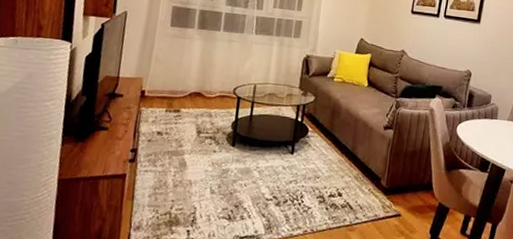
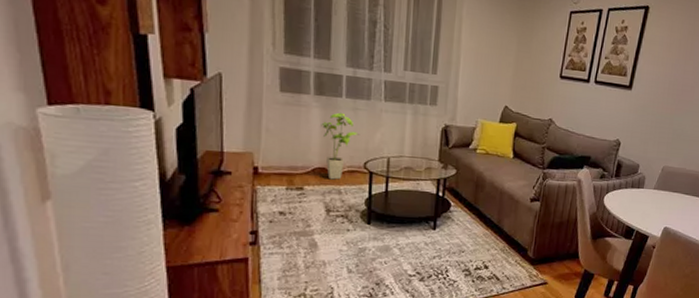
house plant: none [200,44,232,104] -> present [321,112,360,180]

